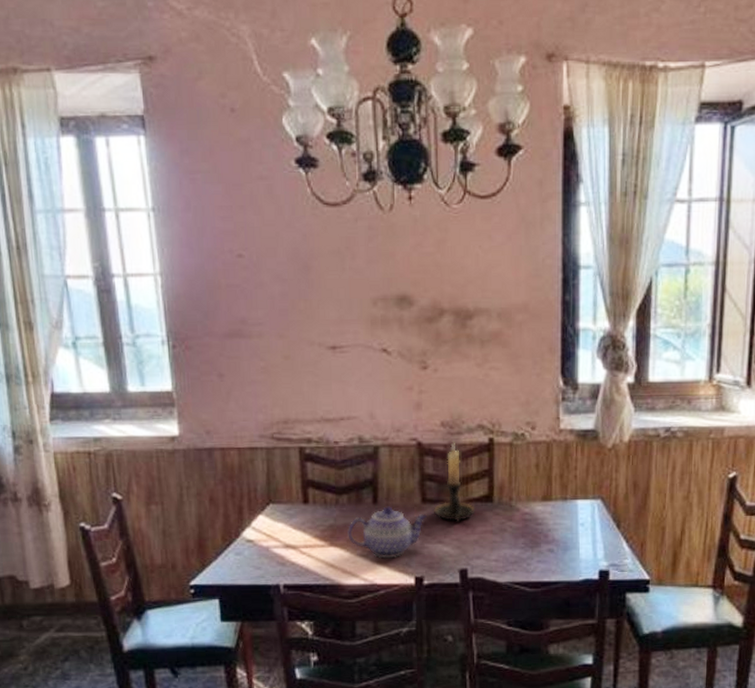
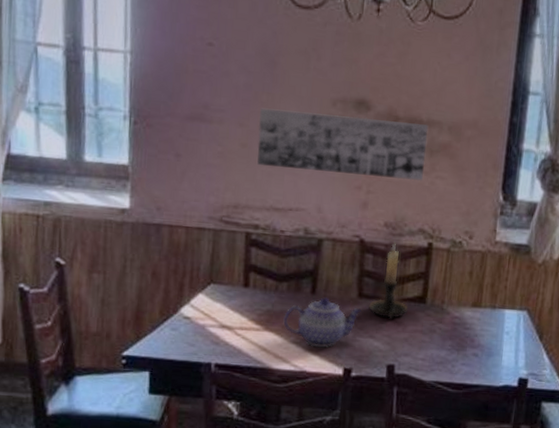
wall art: none [298,313,477,377] -> present [257,108,428,182]

